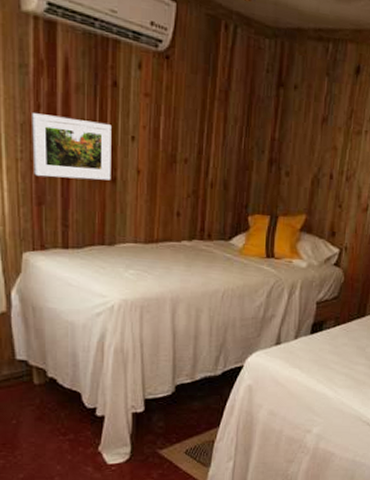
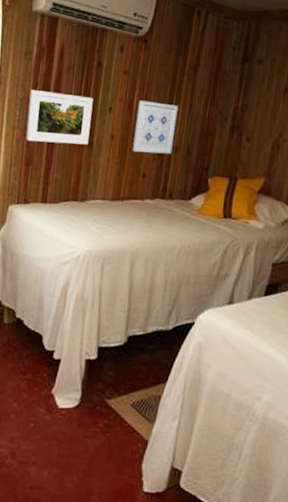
wall art: none [163,128,210,191] -> present [133,100,178,154]

